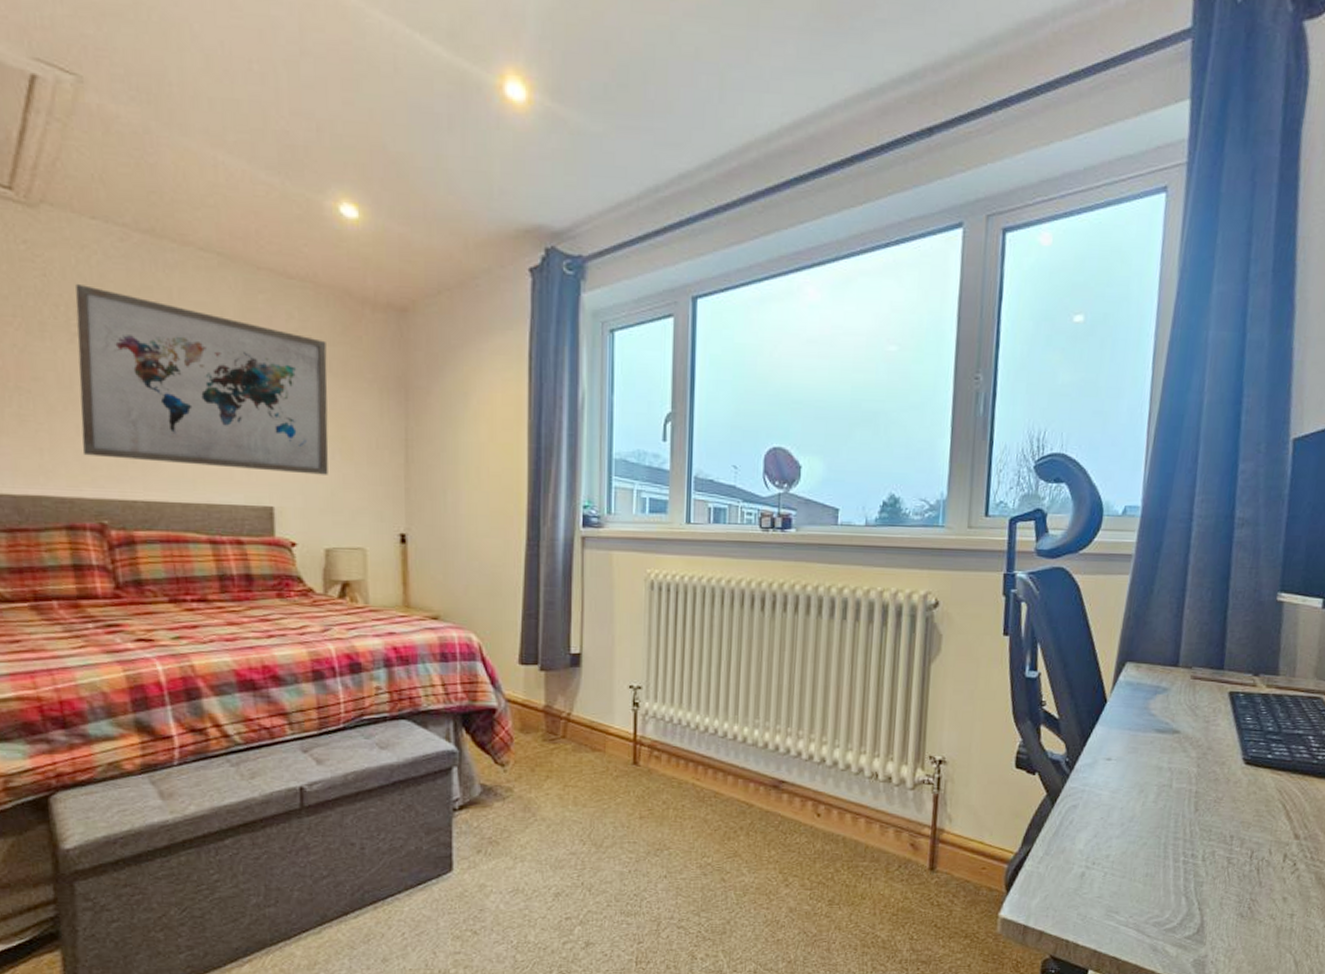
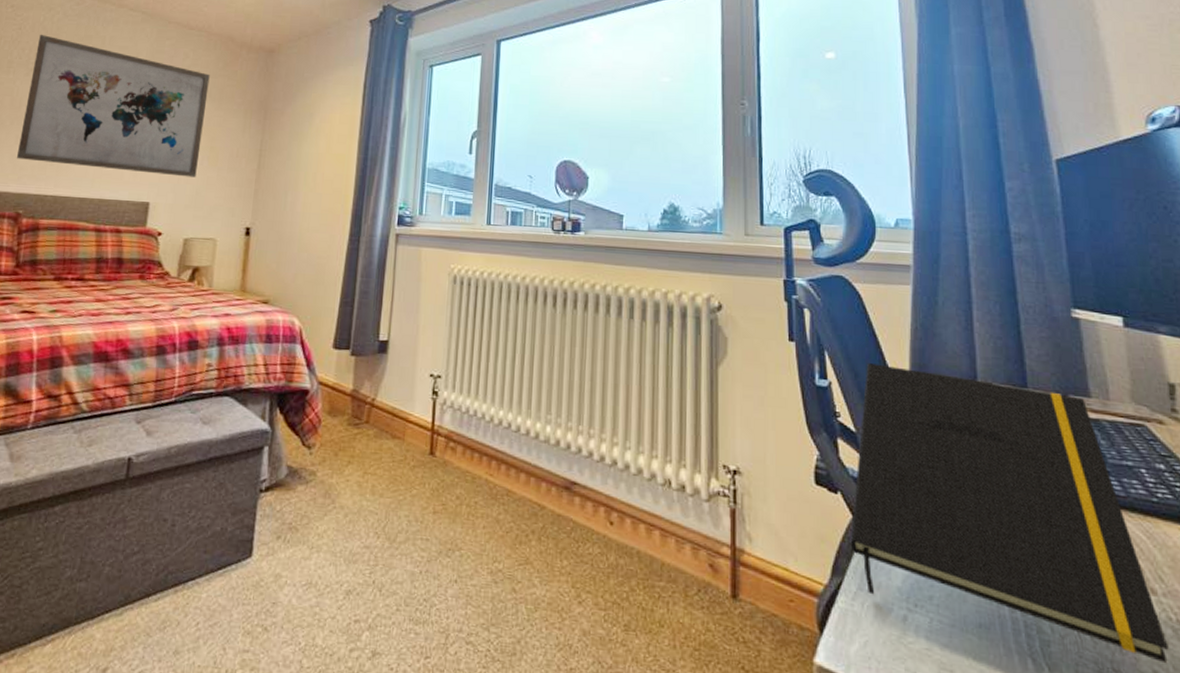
notepad: none [1041,653,1300,892] -> present [850,363,1169,664]

